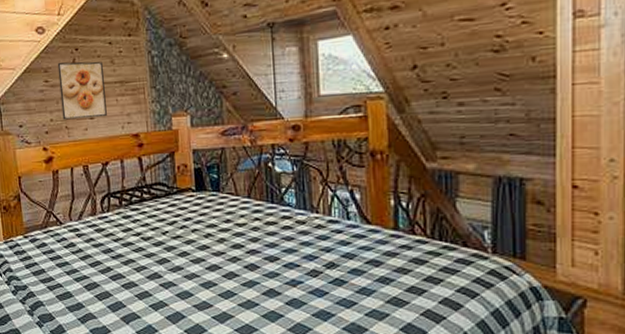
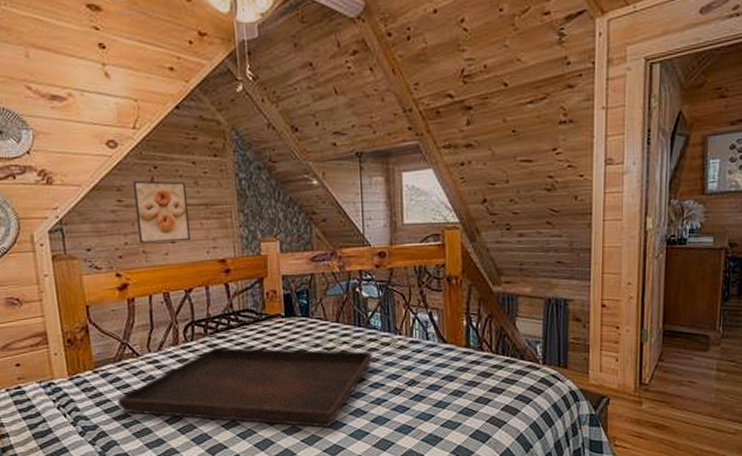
serving tray: none [44,218,287,305] -> present [117,347,373,427]

